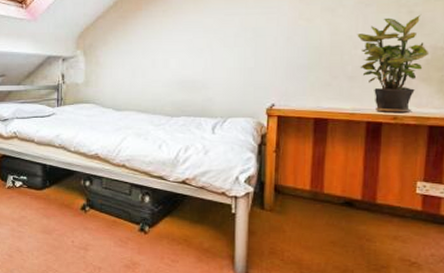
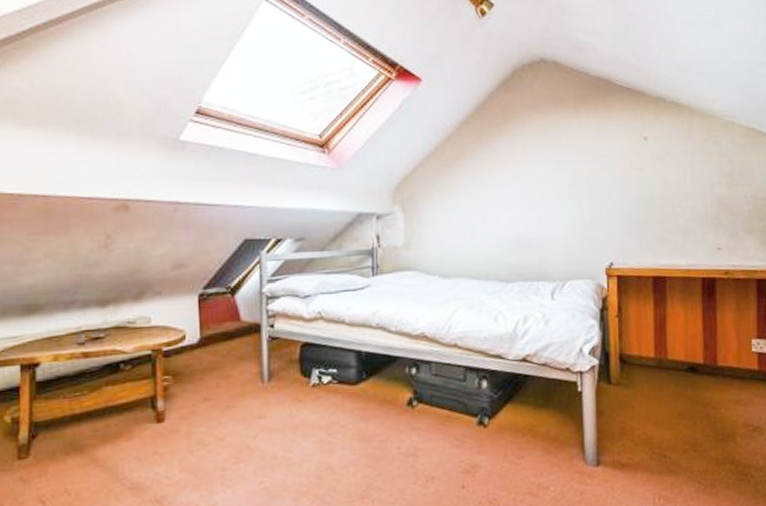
potted plant: present [357,14,428,114] -> none [685,164,750,268]

